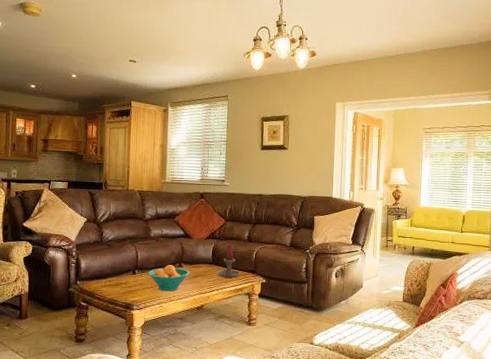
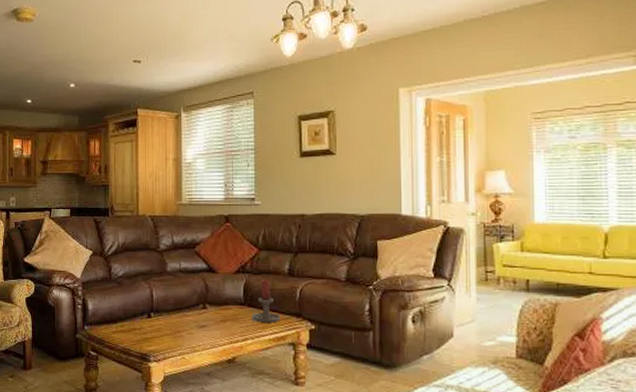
fruit bowl: present [148,265,190,292] -> none [166,306,217,340]

